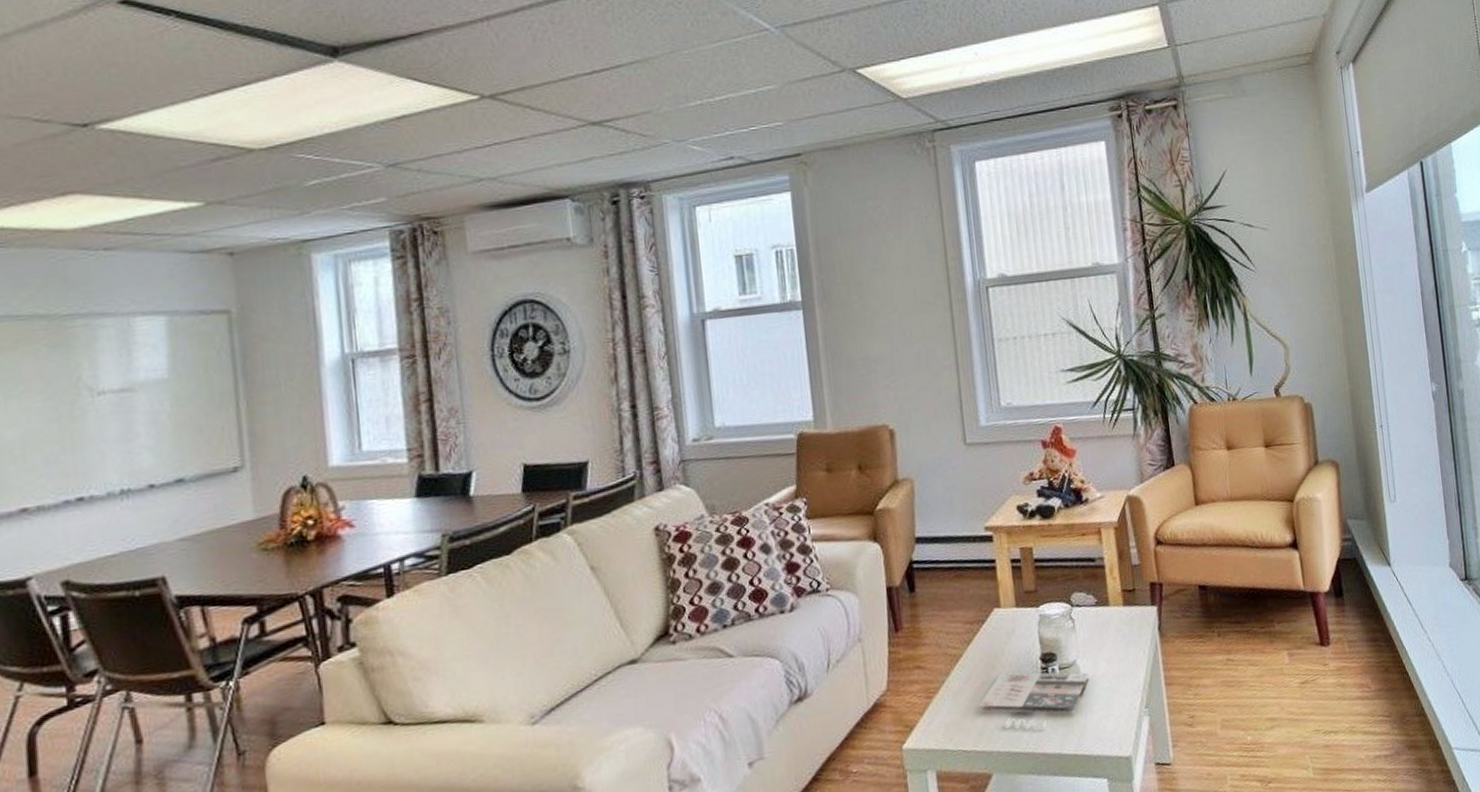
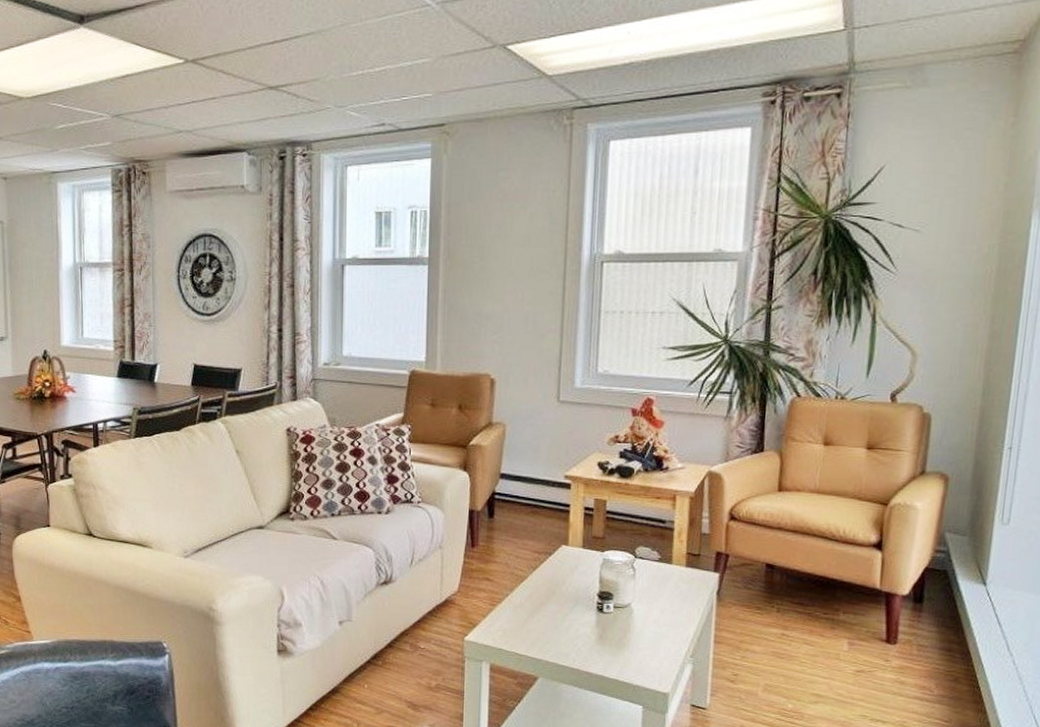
magazine: present [979,671,1089,732] -> none [535,598,640,654]

